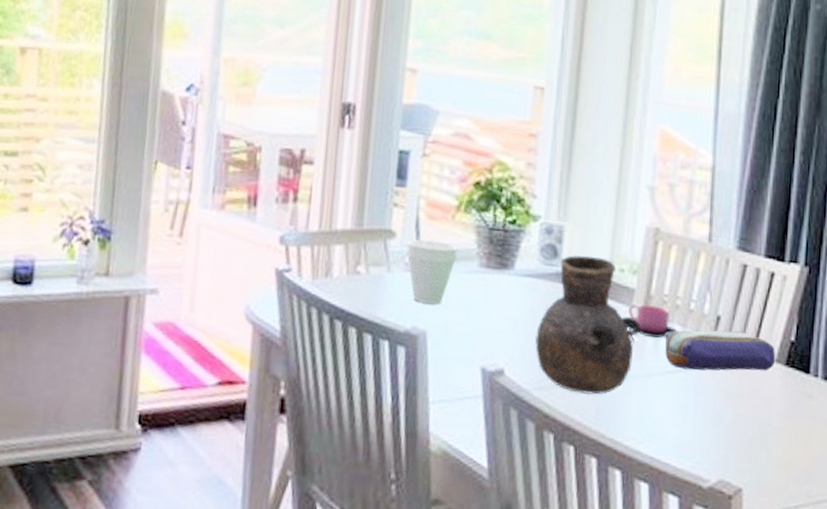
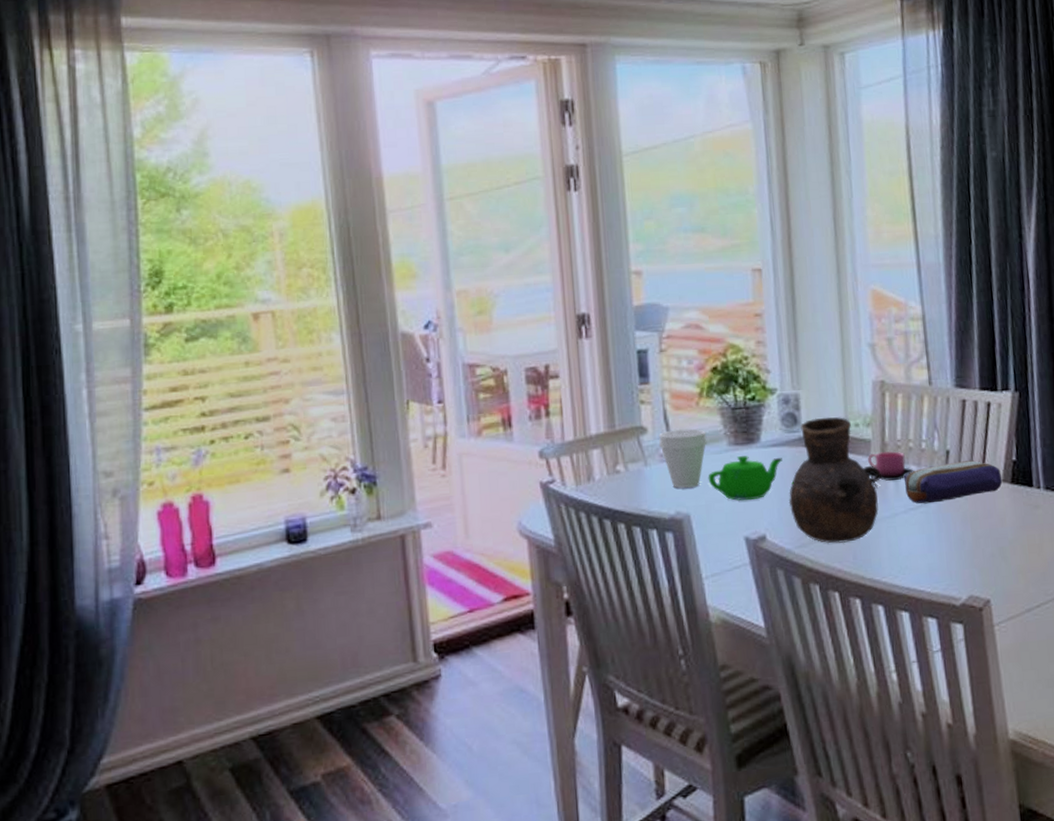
teapot: none [452,280,535,330] -> present [708,456,782,501]

